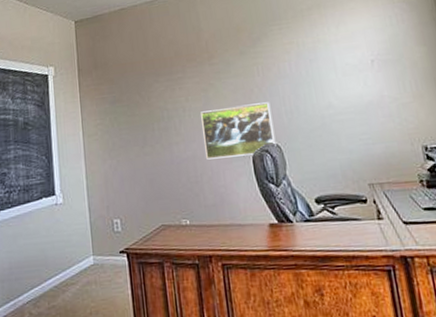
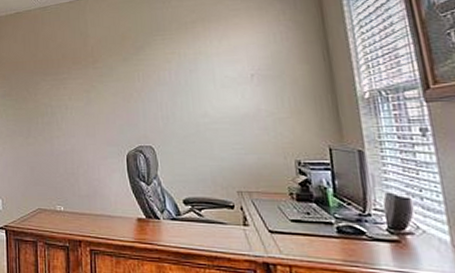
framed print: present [201,102,277,160] -> none [82,106,150,154]

